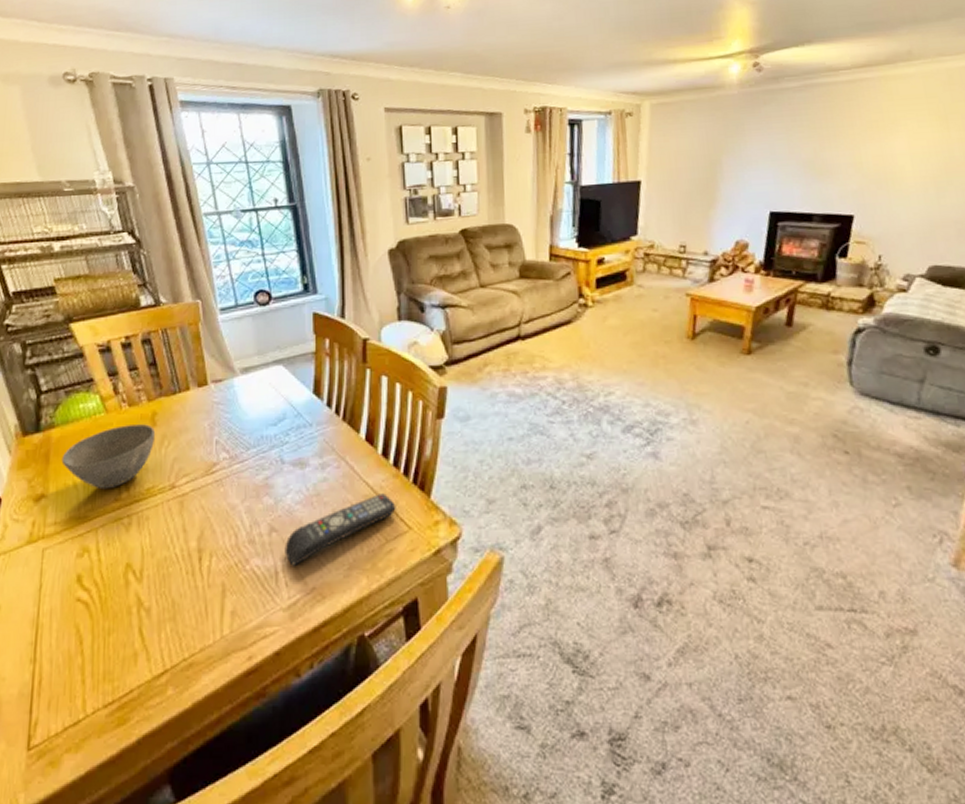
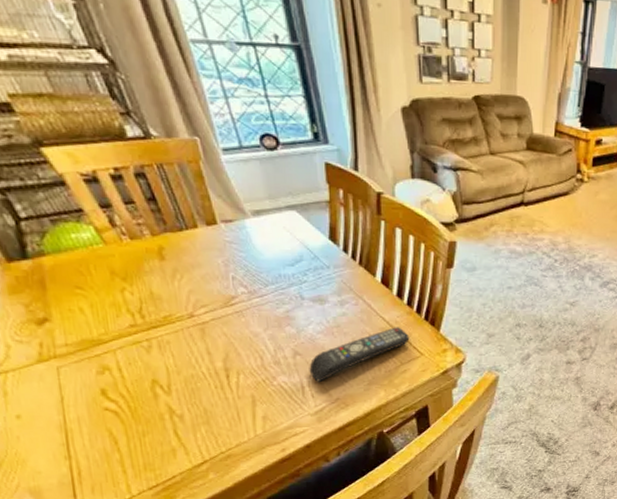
bowl: present [61,424,156,490] -> none [60,257,166,316]

